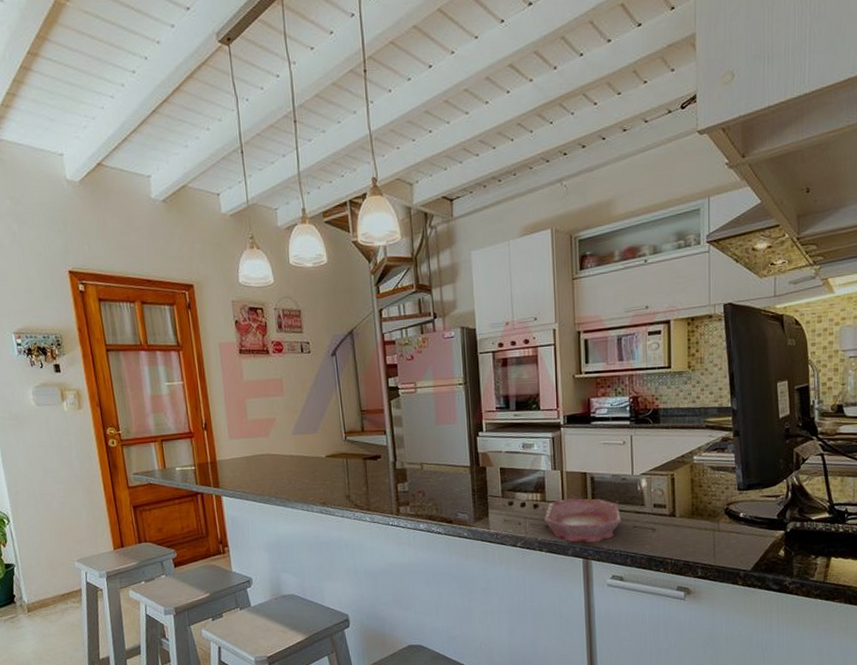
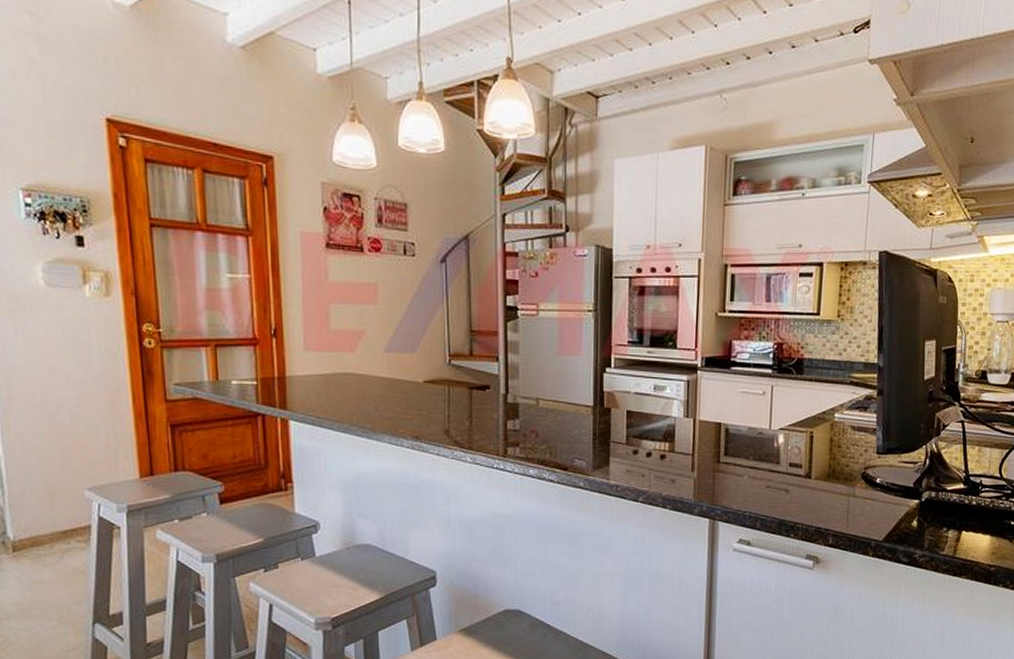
bowl: present [544,498,621,543] -> none [671,451,754,502]

